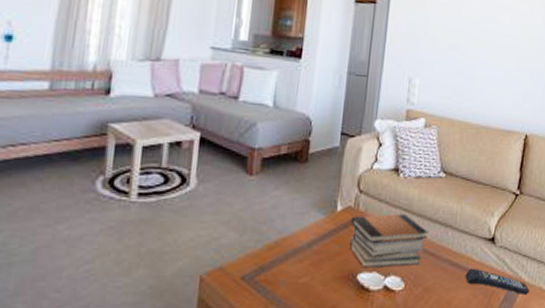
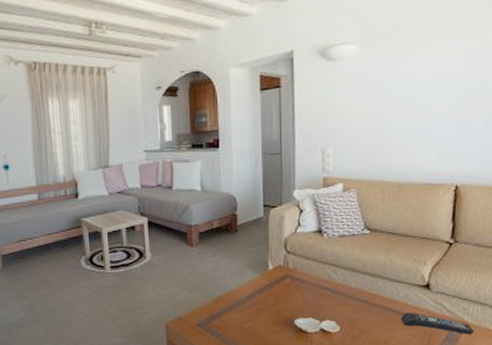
book stack: present [348,214,428,267] -> none [283,268,358,314]

